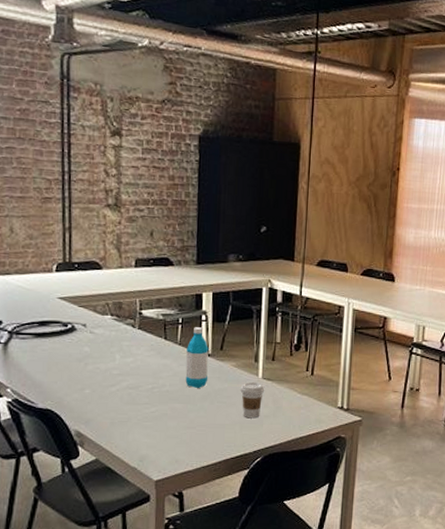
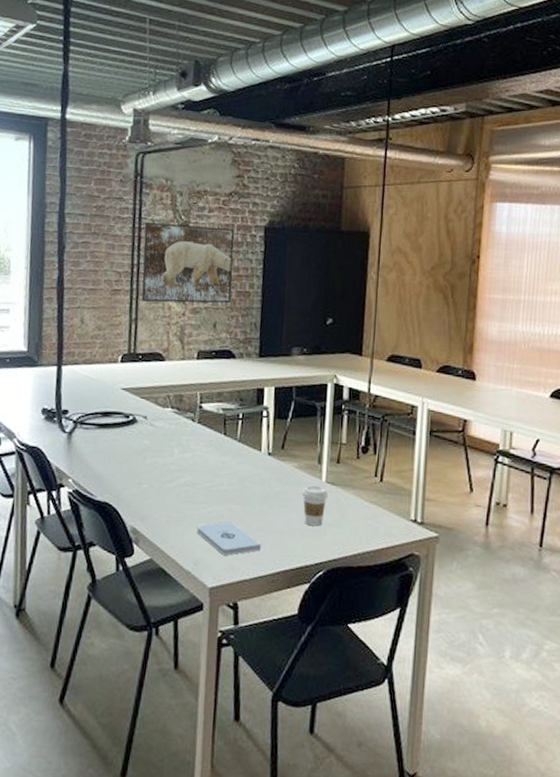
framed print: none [74,128,169,212] -> present [141,222,235,304]
notepad: none [141,419,203,450] -> present [197,521,261,556]
water bottle: present [185,327,209,388] -> none [244,423,269,489]

